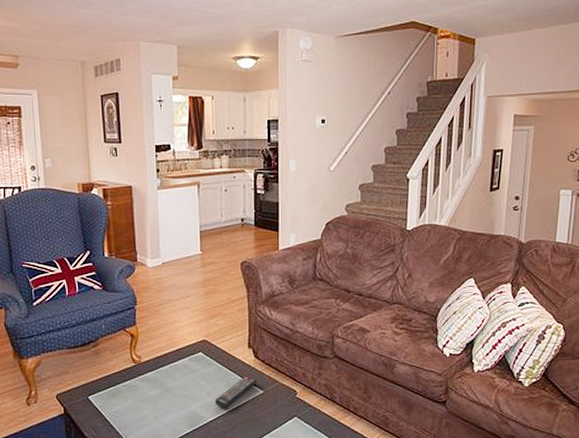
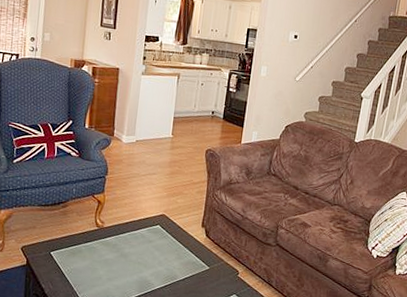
remote control: present [214,376,257,408] -> none [164,252,205,279]

